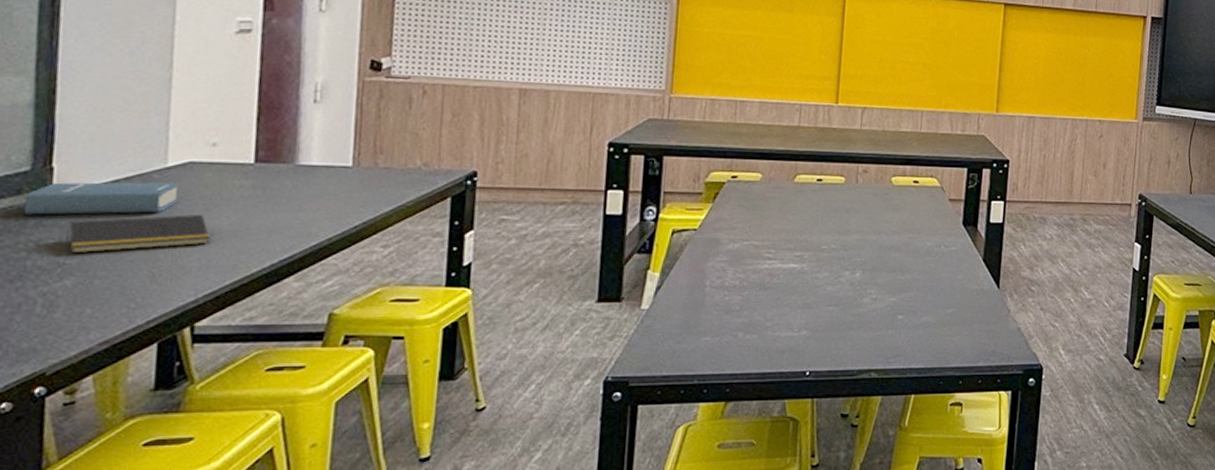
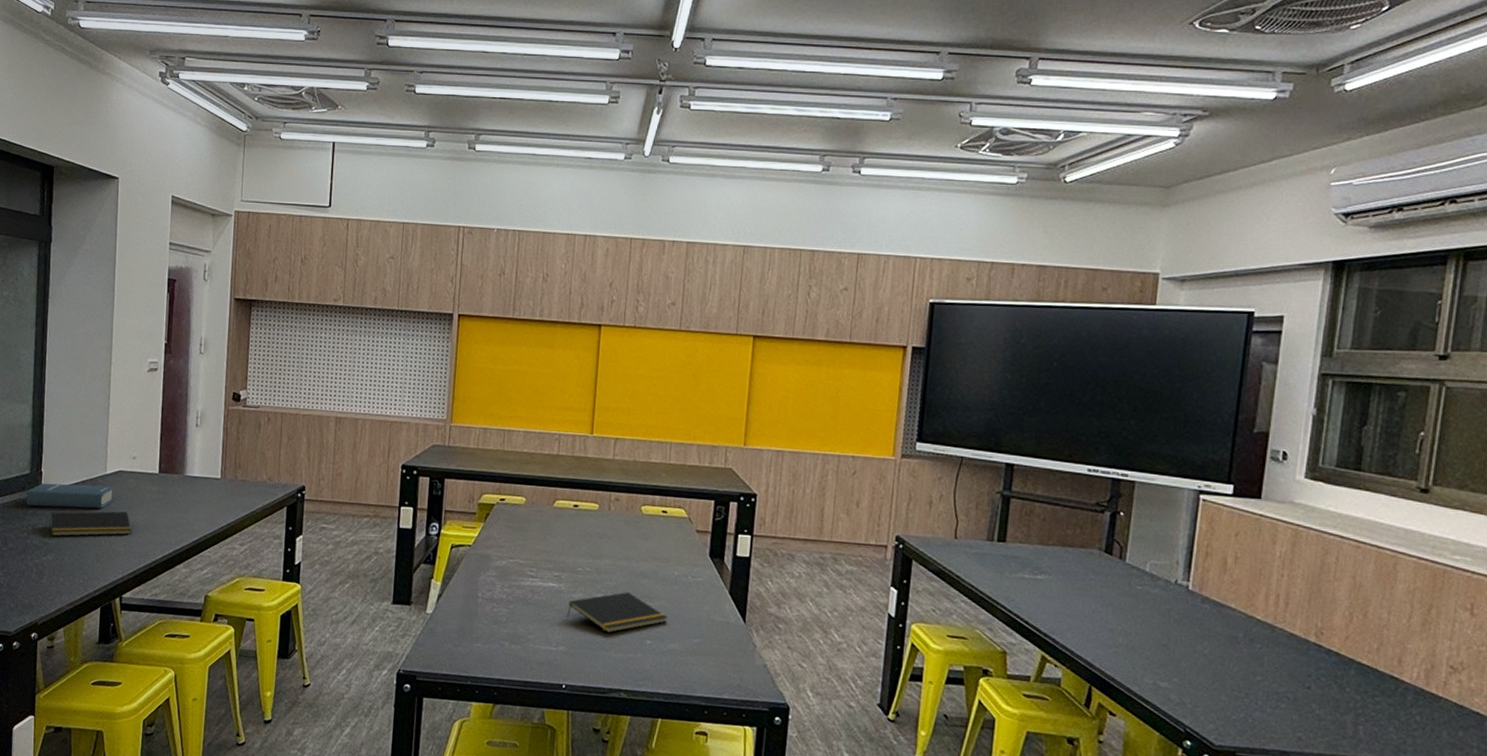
notepad: none [810,268,920,312] -> present [567,592,668,633]

